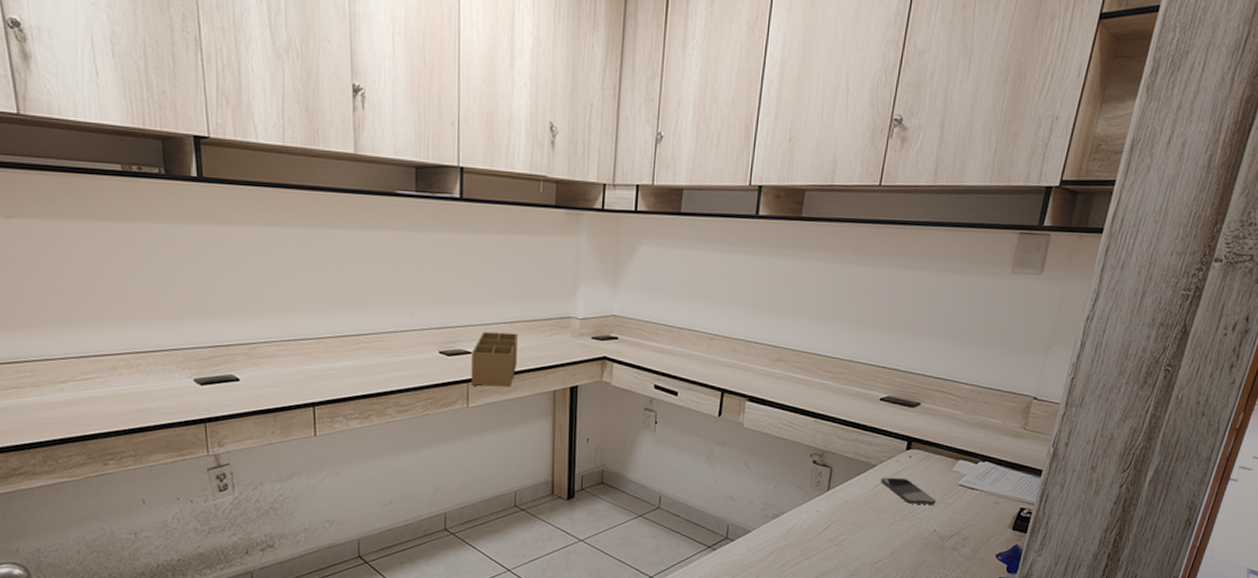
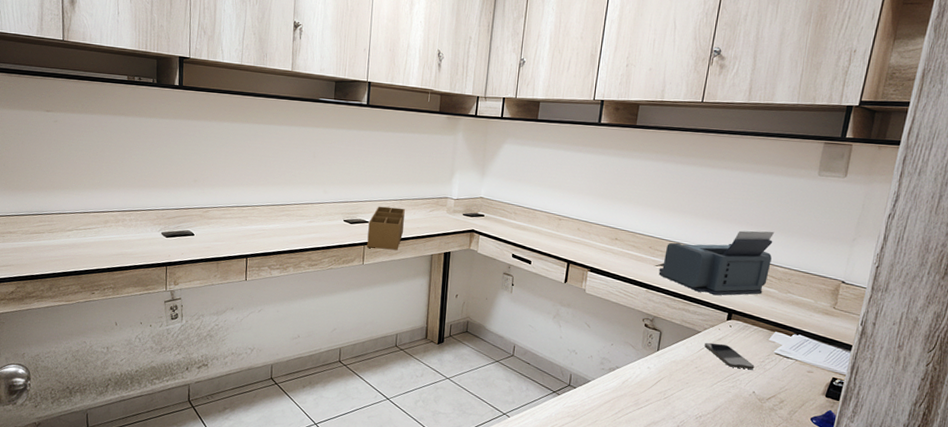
printer: none [824,342,962,422] -> present [654,230,775,296]

